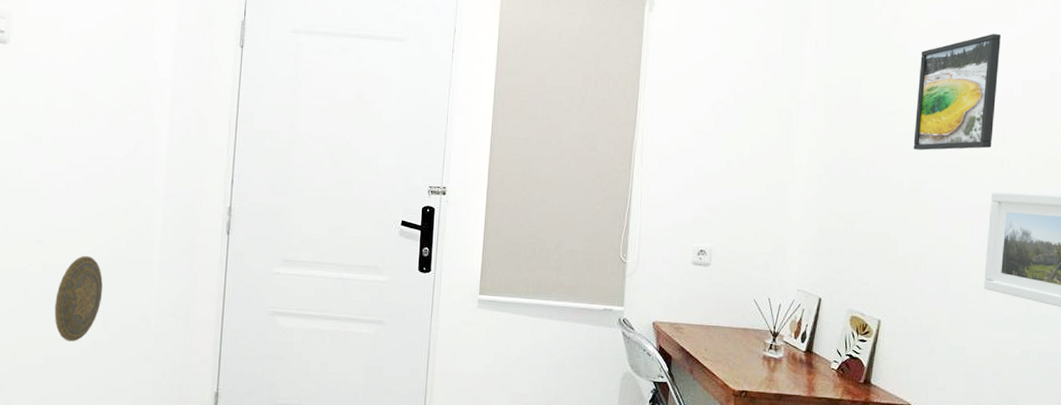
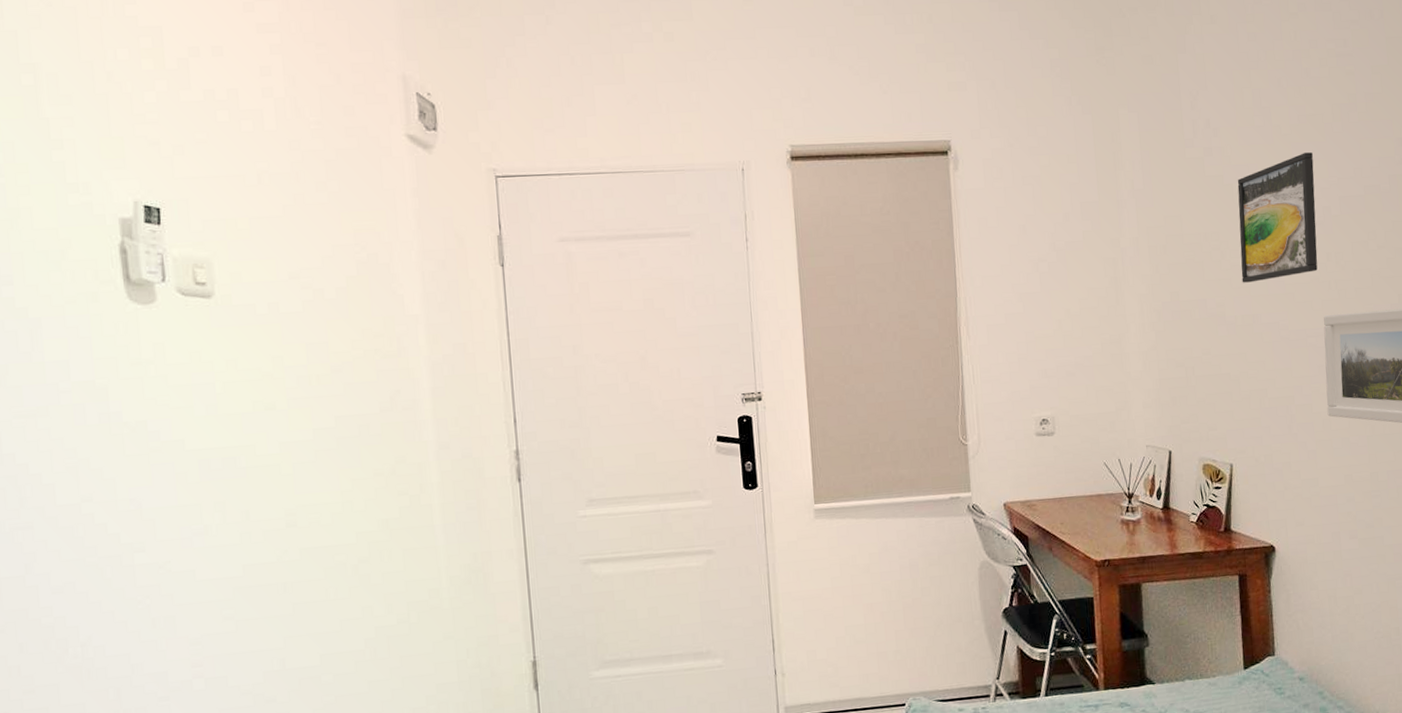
decorative plate: present [54,255,103,342] -> none [322,531,380,634]

